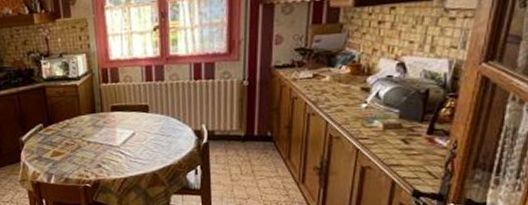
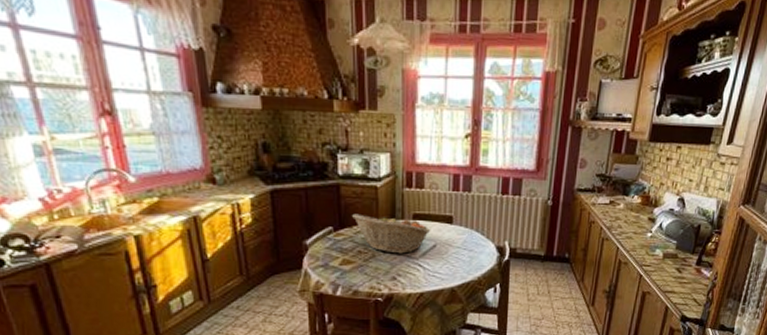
fruit basket: none [58,108,128,144] -> present [352,213,430,254]

